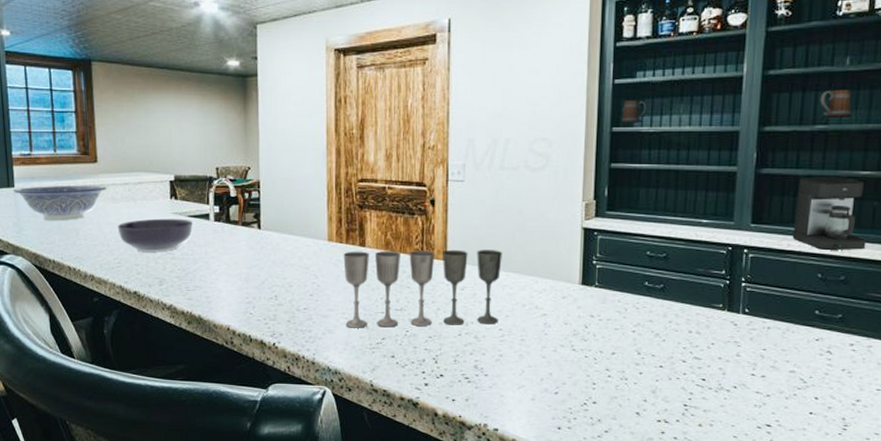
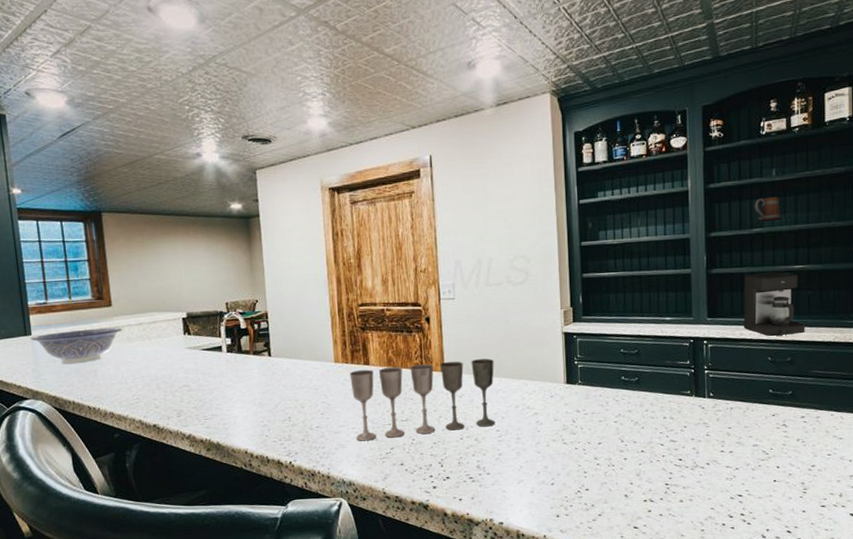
bowl: present [117,218,194,252] -> none [134,352,207,387]
beer mug: present [621,101,646,124] -> none [588,217,609,238]

